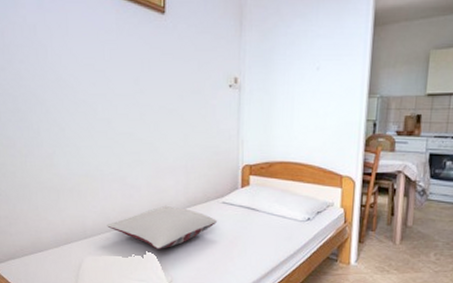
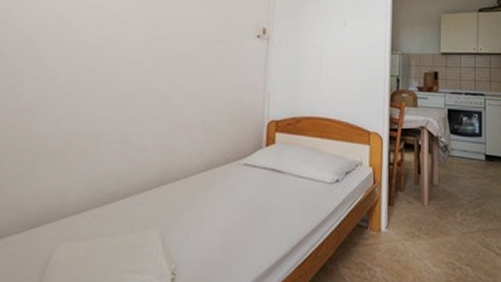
pillow: present [107,205,218,249] -> none [96,169,238,227]

